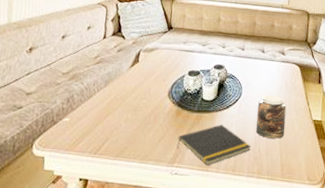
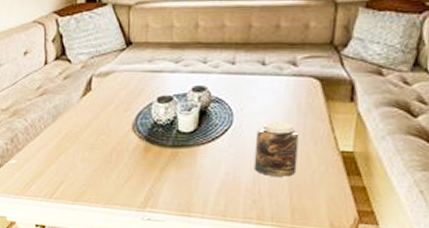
notepad: present [177,125,251,165] -> none [148,161,248,209]

